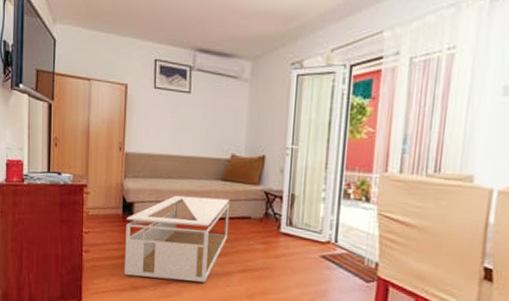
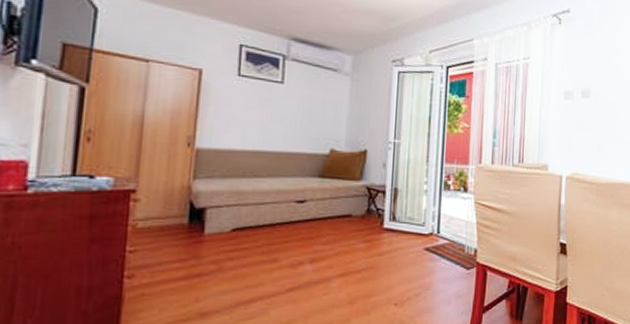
coffee table: present [125,195,229,282] -> none [188,196,328,300]

